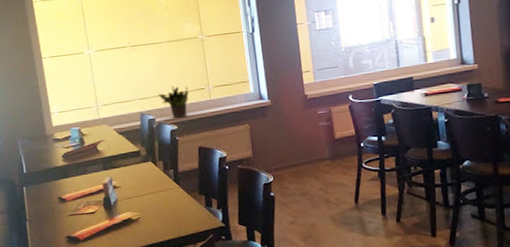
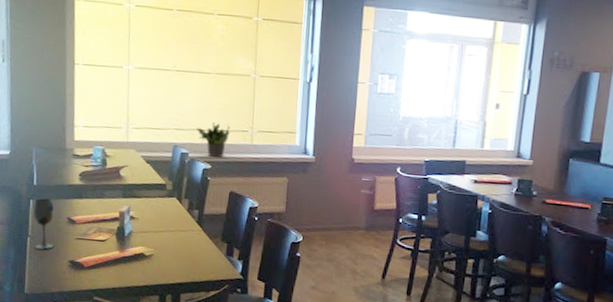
wine glass: none [26,183,51,231] -> present [32,198,54,250]

